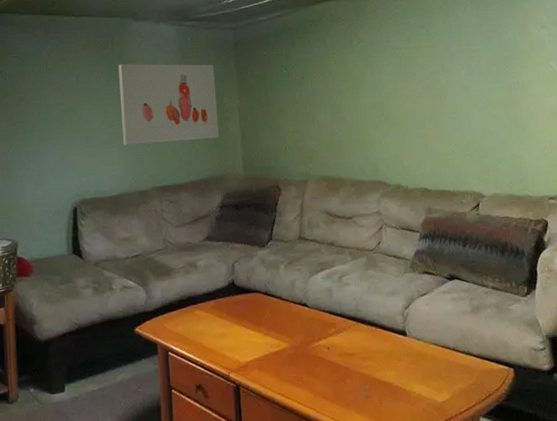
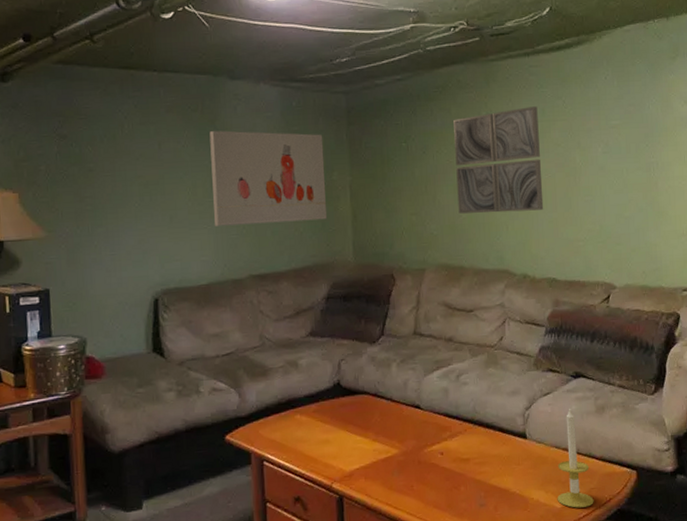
wall art: none [328,35,414,131] -> present [453,106,544,214]
candle: none [437,308,474,403] -> present [557,408,594,508]

